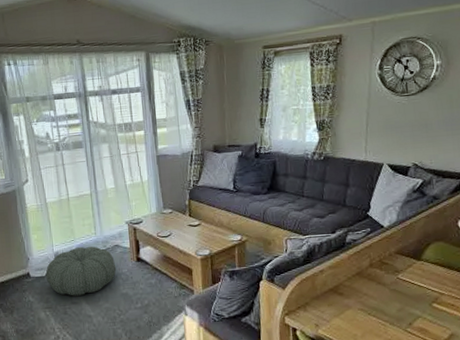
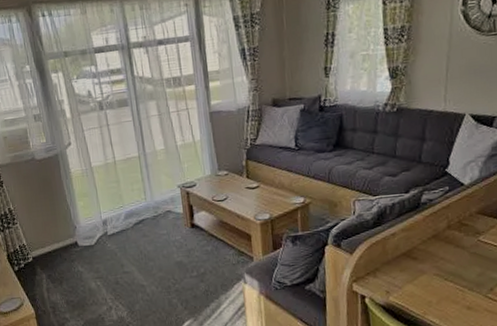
pouf: present [45,246,117,296] -> none [94,212,170,265]

